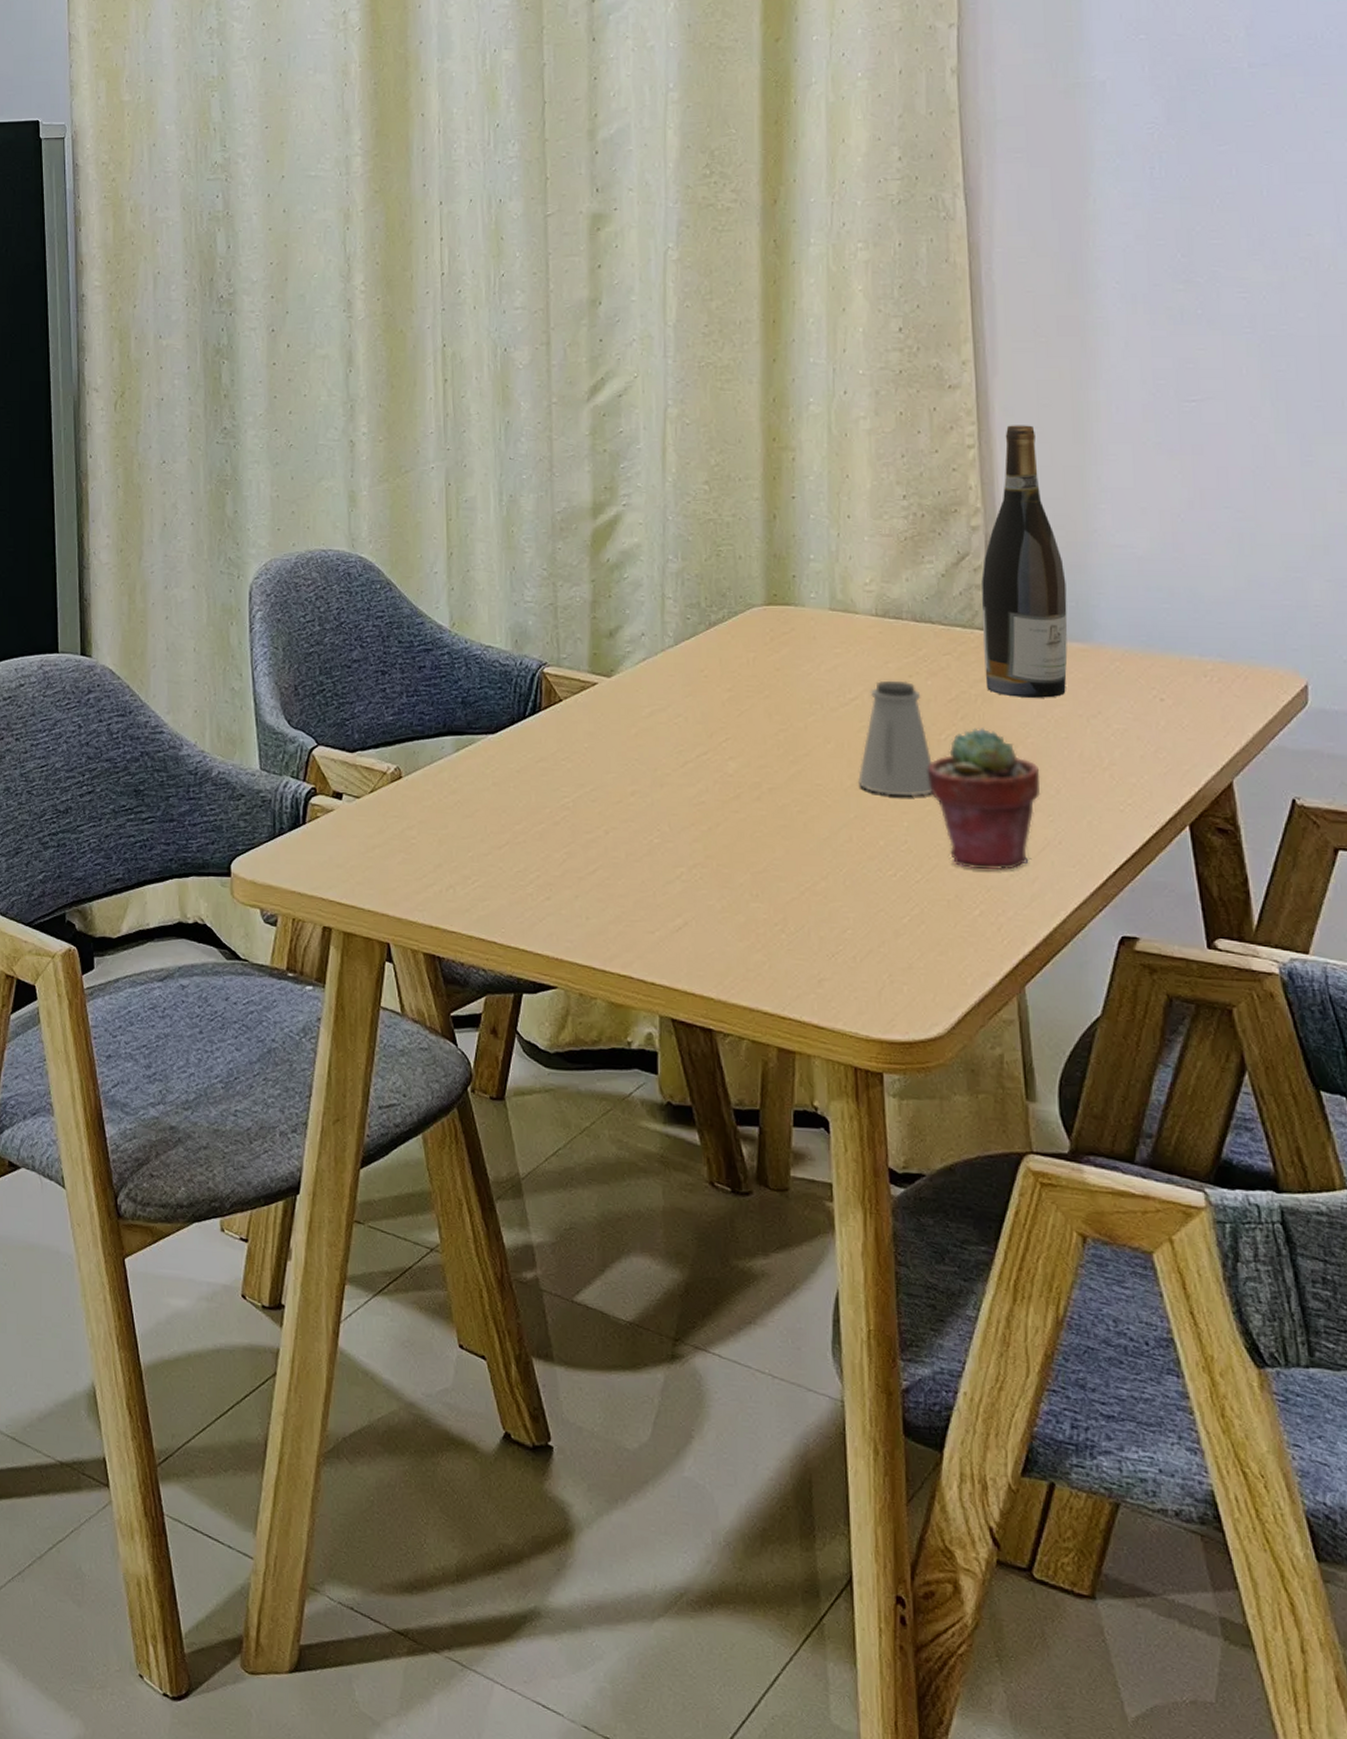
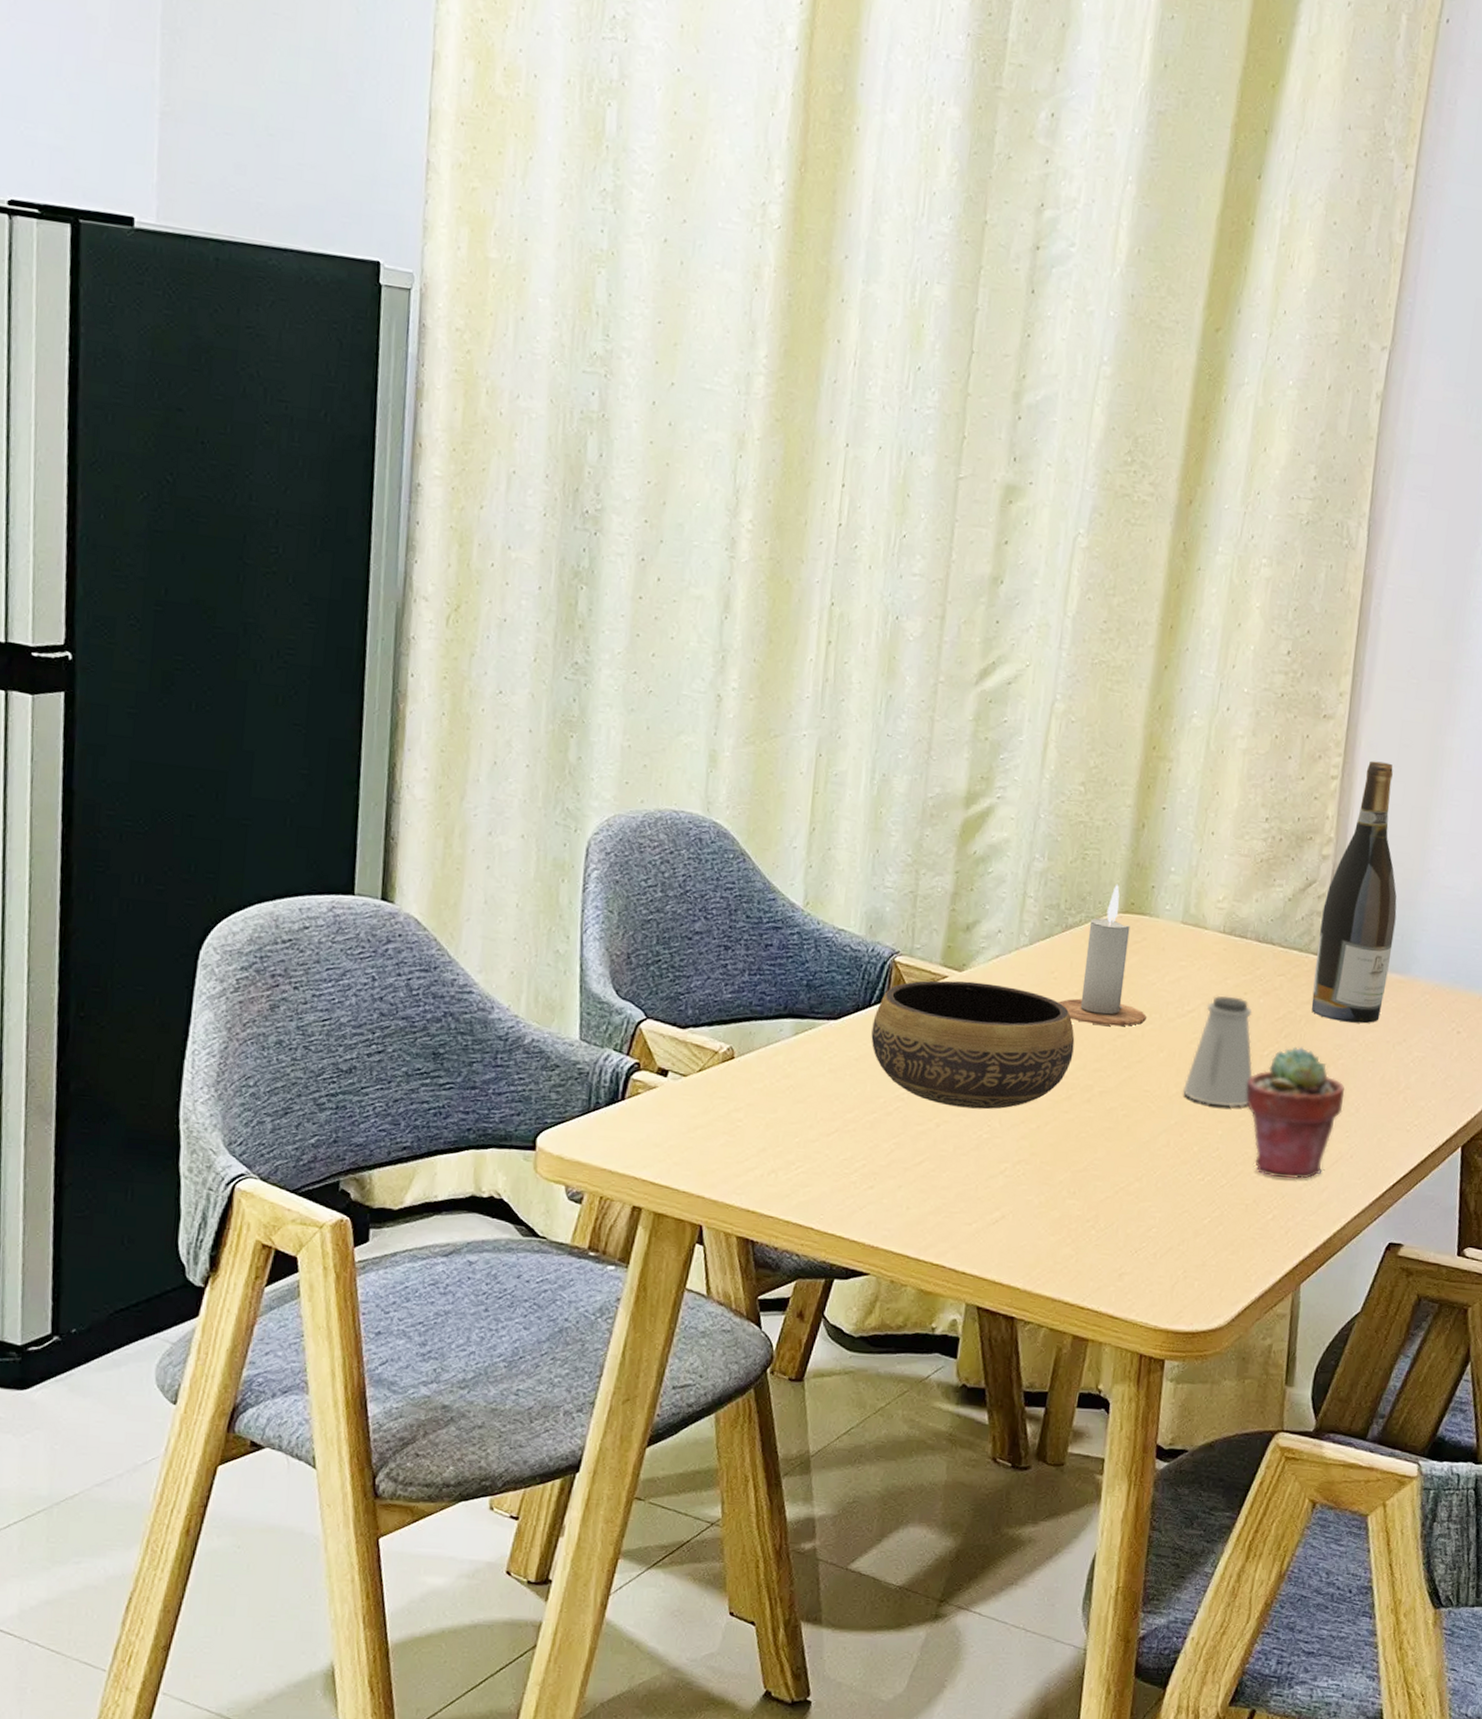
bowl: none [529,686,735,814] -> present [871,980,1075,1110]
candle: none [712,577,807,720] -> present [1058,884,1146,1027]

